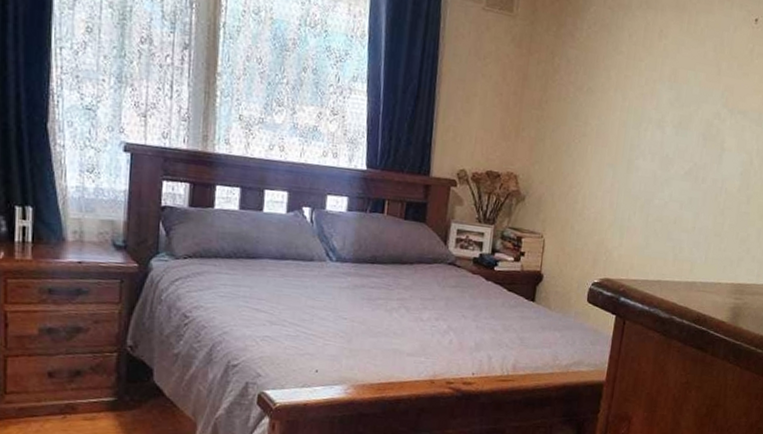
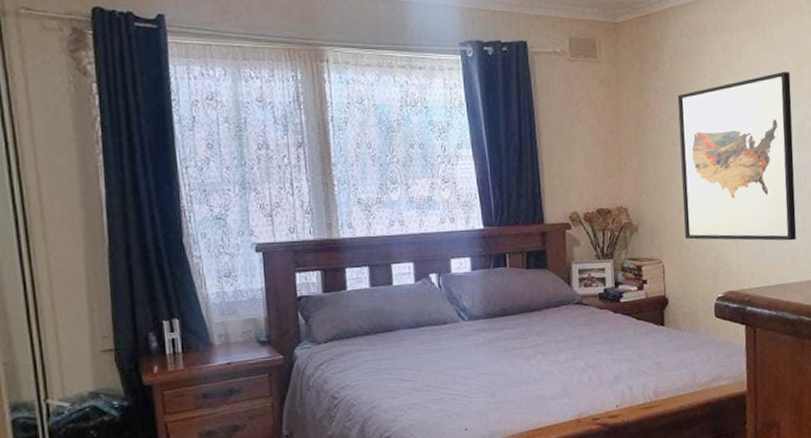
wall art: none [571,62,708,239] -> present [677,72,797,241]

